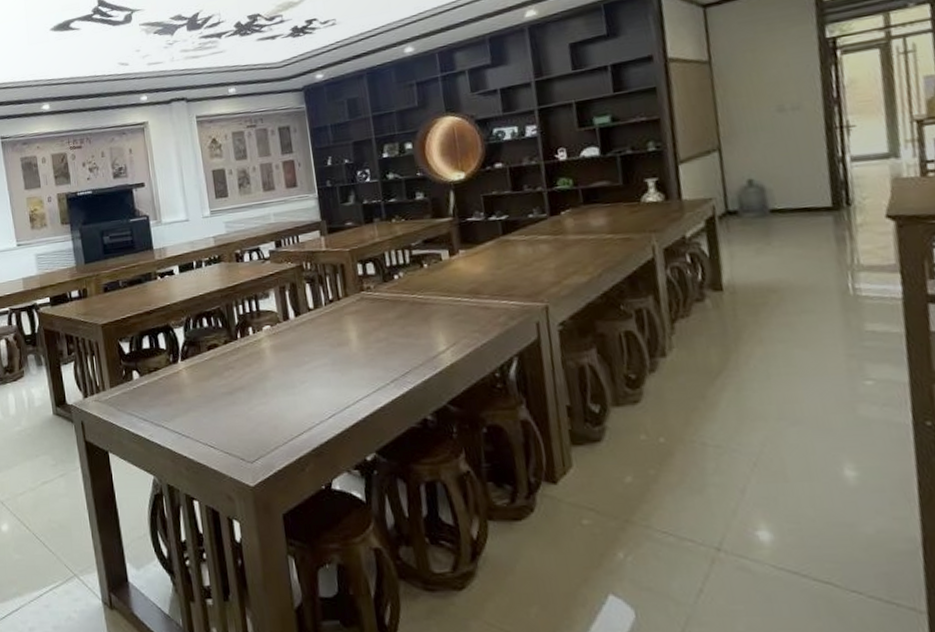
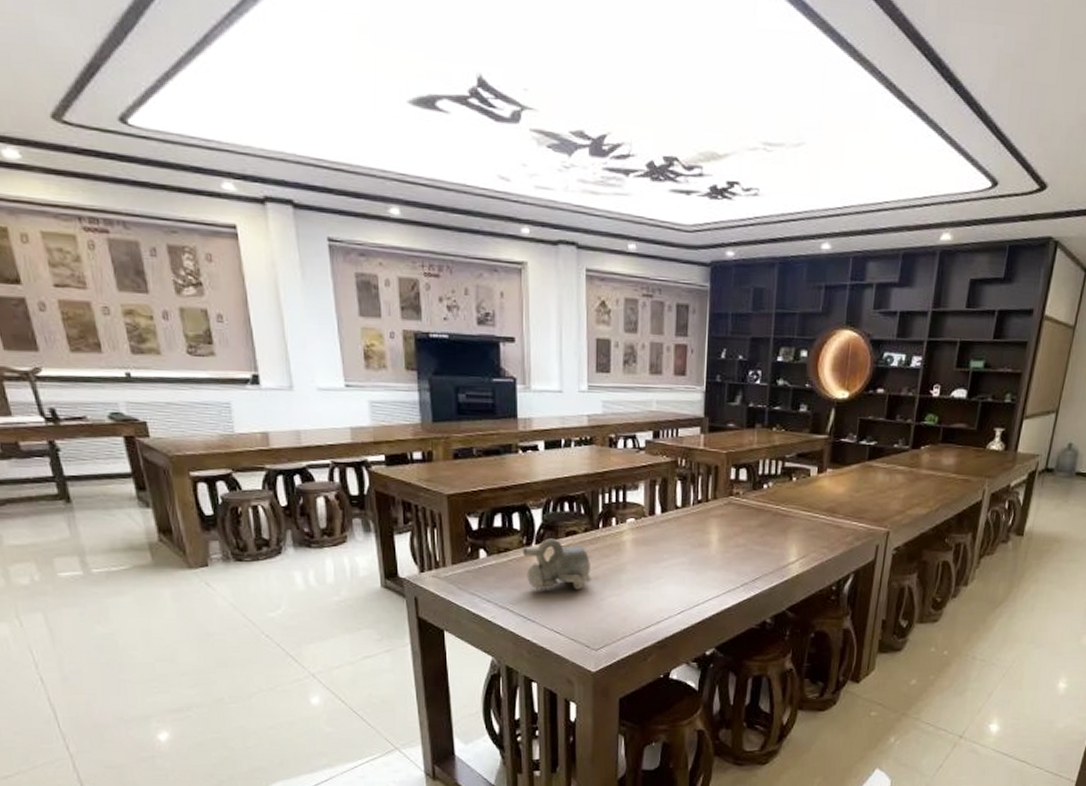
teapot: none [170,353,237,405] -> present [522,538,592,590]

